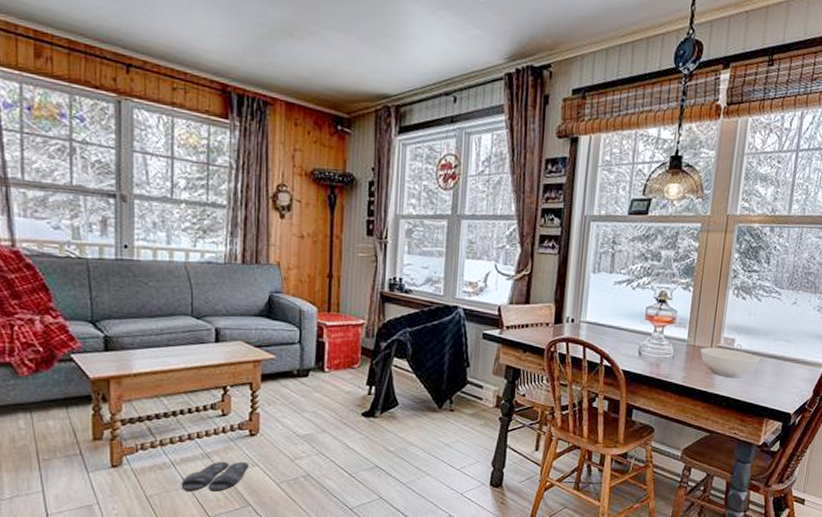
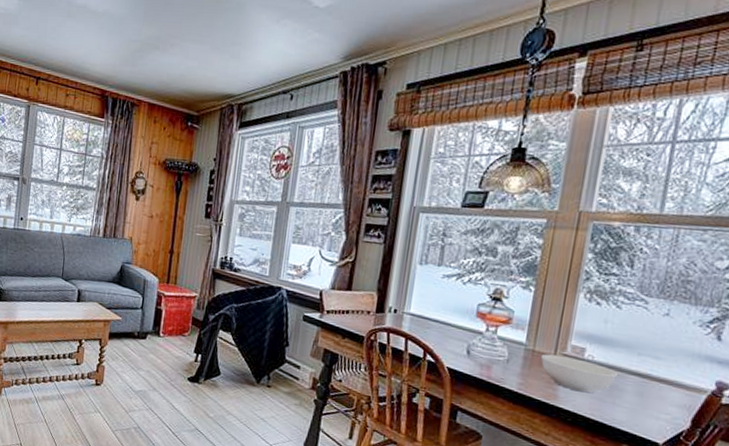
slippers: present [181,461,248,492] -> none [40,403,92,430]

